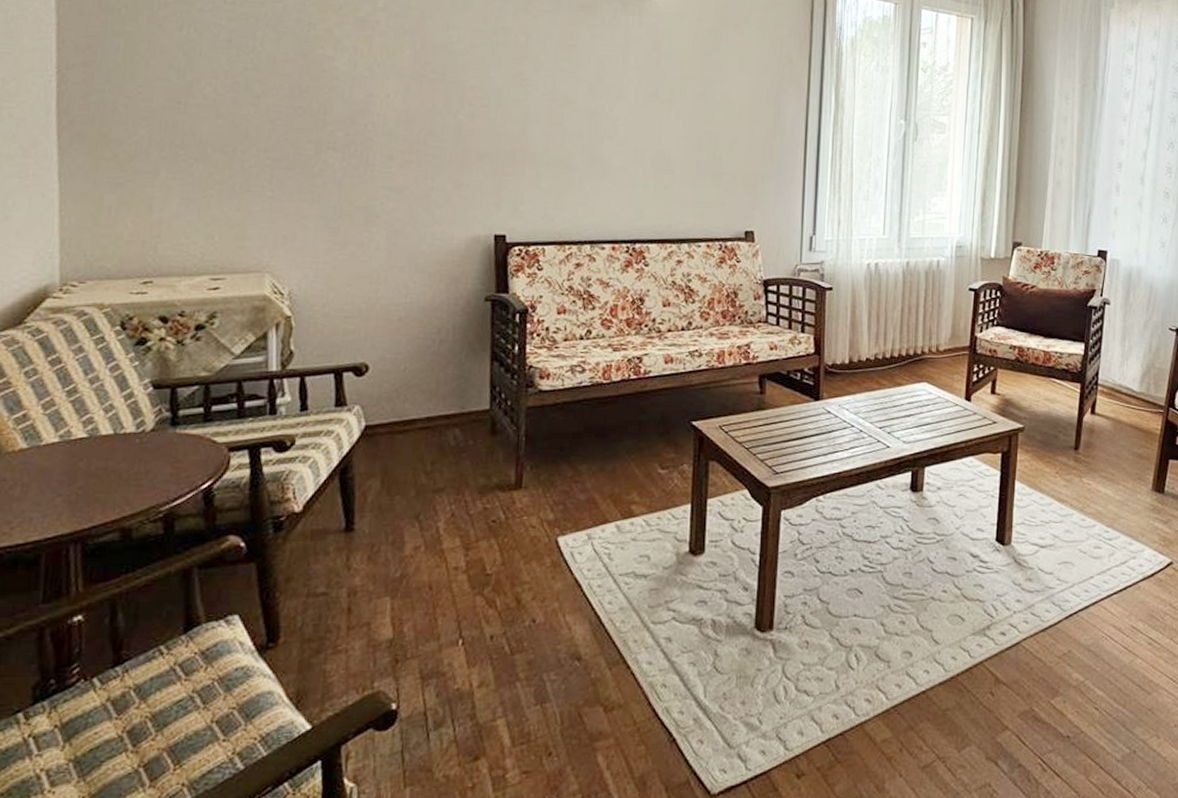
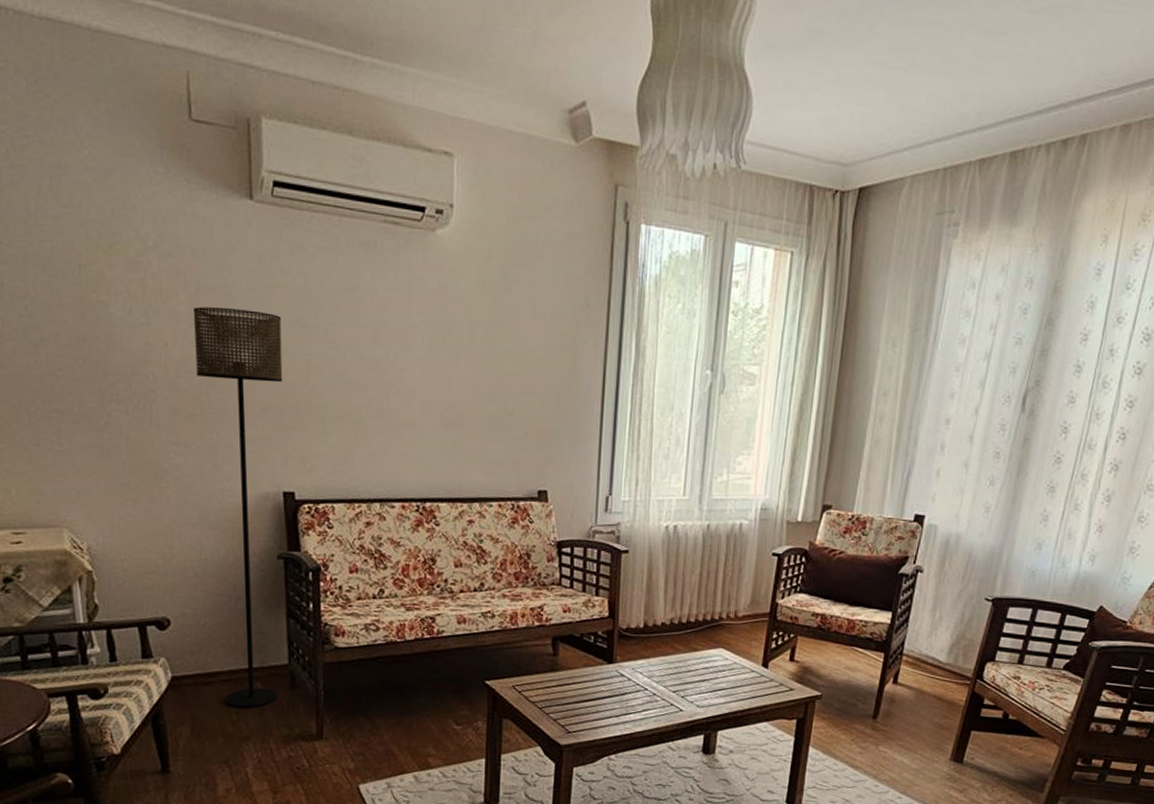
floor lamp: none [415,61,502,456] -> present [193,306,283,708]

